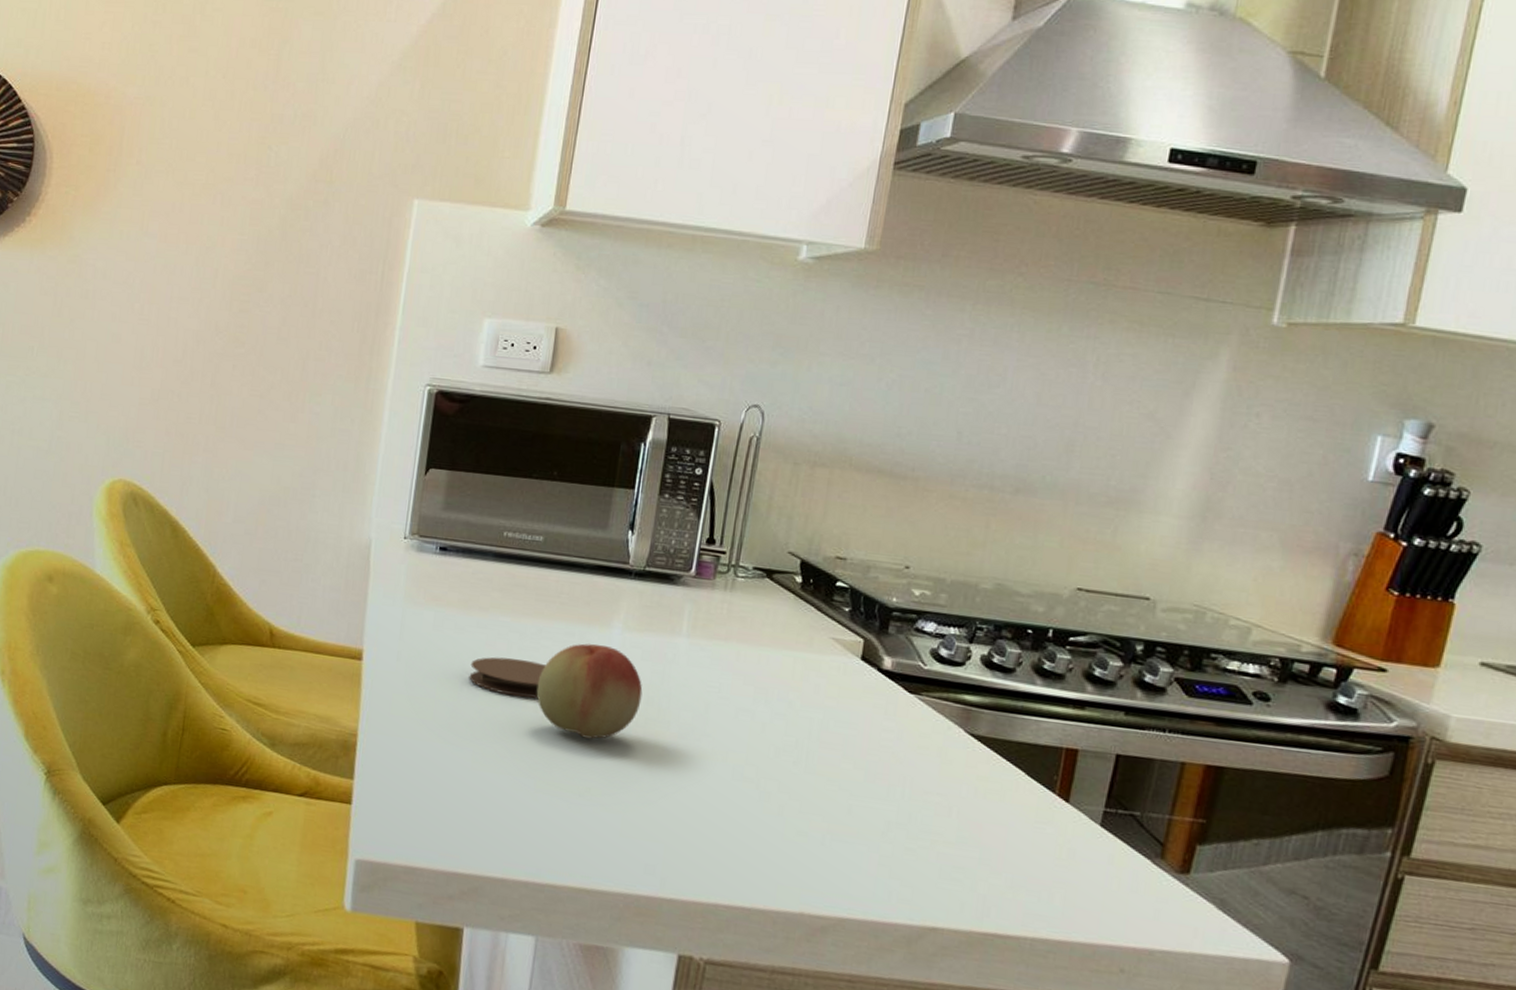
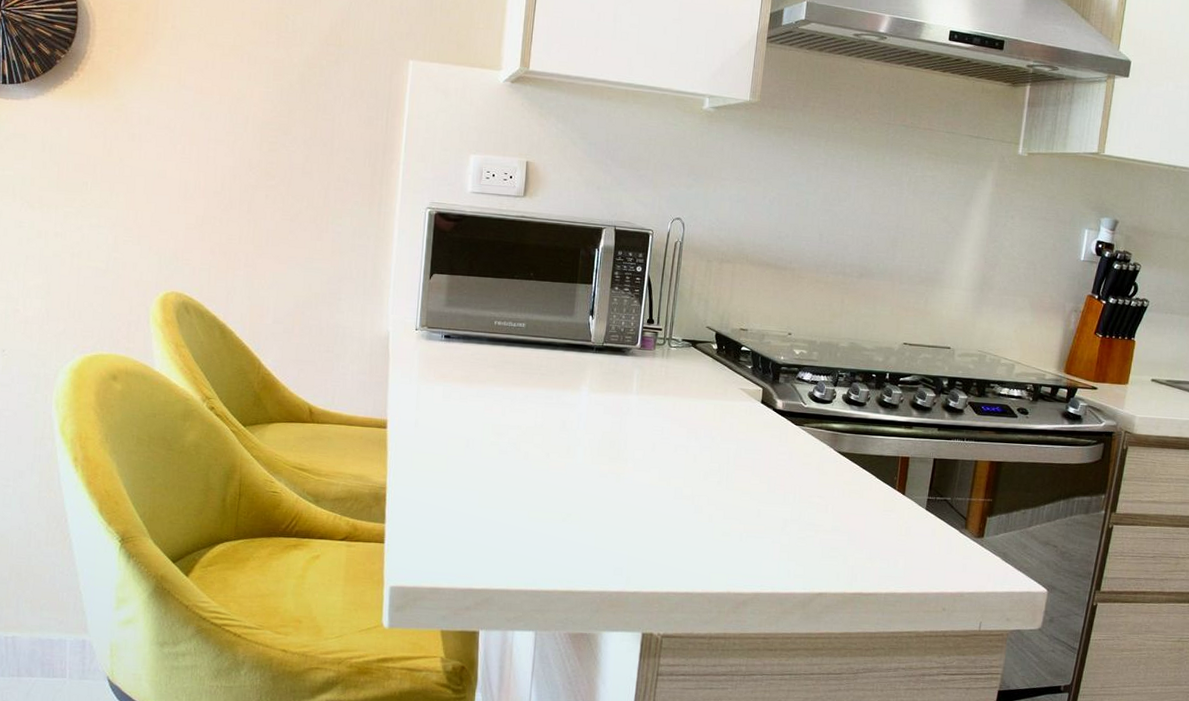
coaster: present [469,657,546,698] -> none [473,419,533,449]
fruit: present [536,643,643,739] -> none [526,404,606,477]

